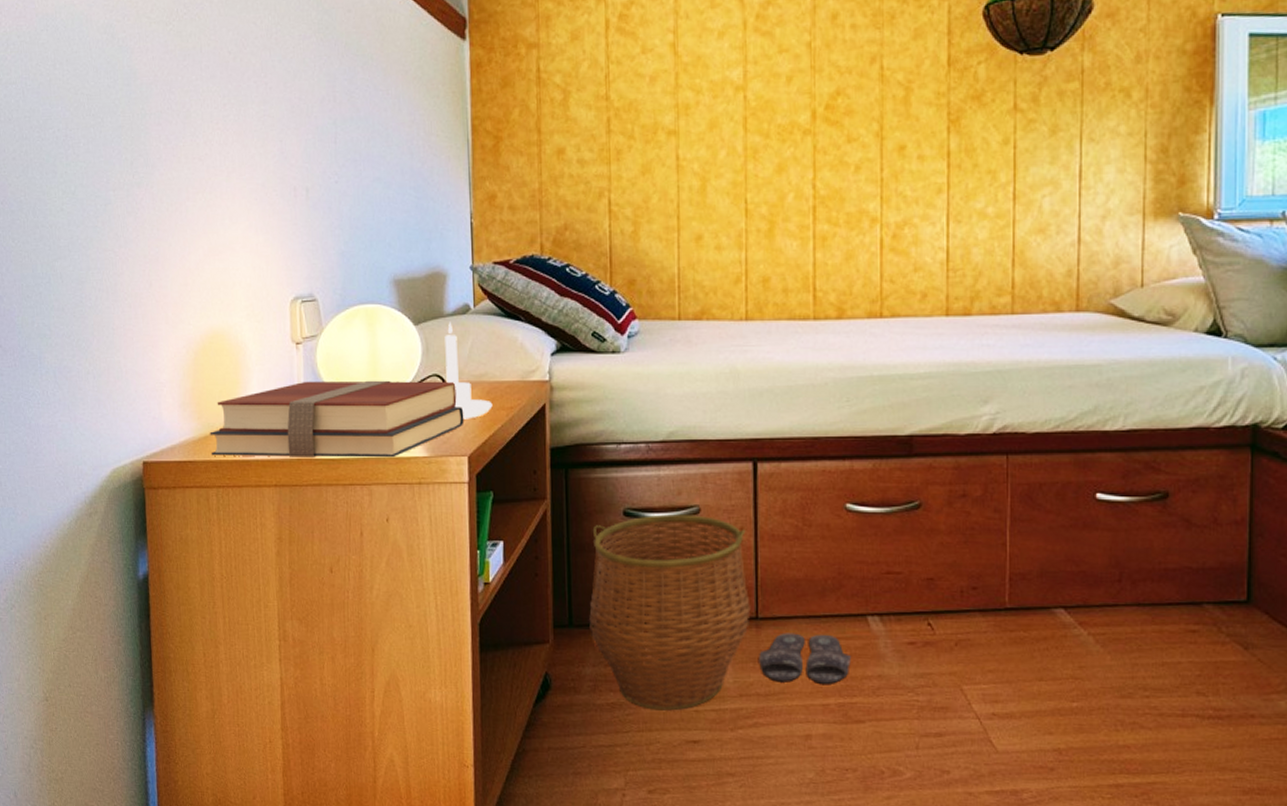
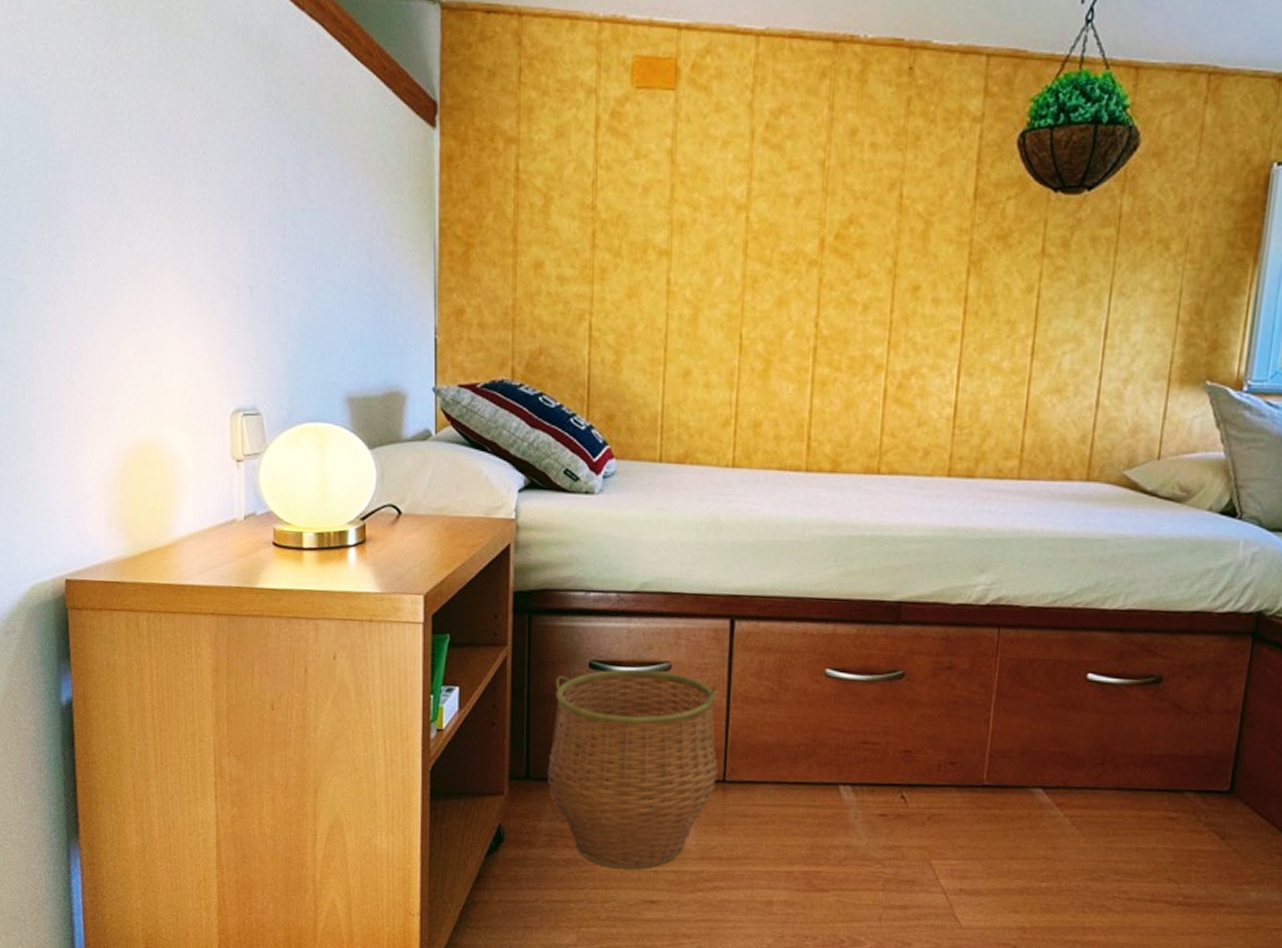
books: present [209,380,464,458] -> none [139,502,421,592]
candle holder: present [445,322,493,419] -> none [402,448,453,556]
slippers: present [759,633,852,684] -> none [723,797,820,852]

